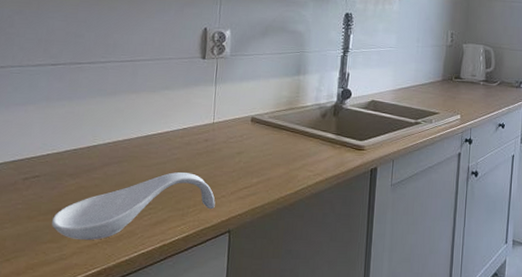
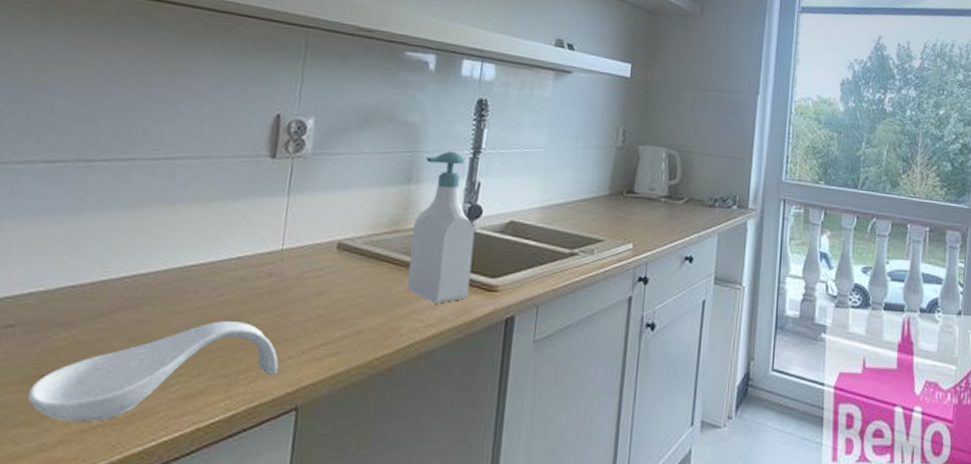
soap bottle: none [300,51,347,159] -> present [406,151,475,304]

